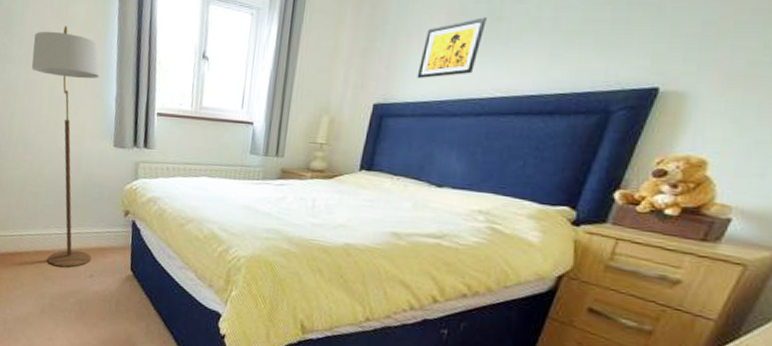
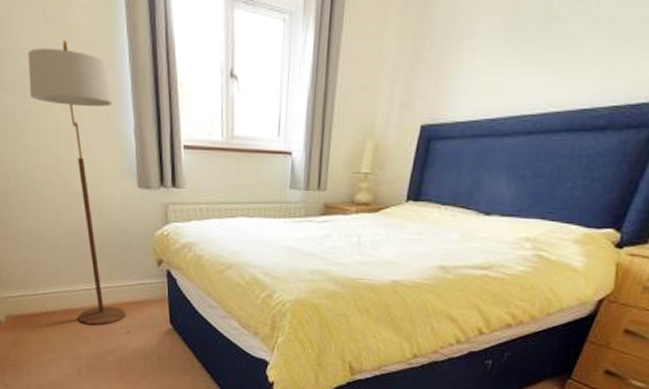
wall art: present [417,17,487,79] -> none [467,18,543,95]

